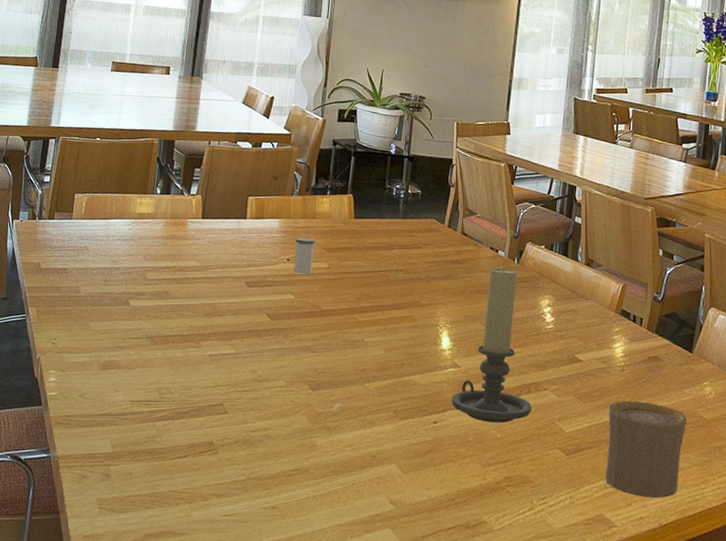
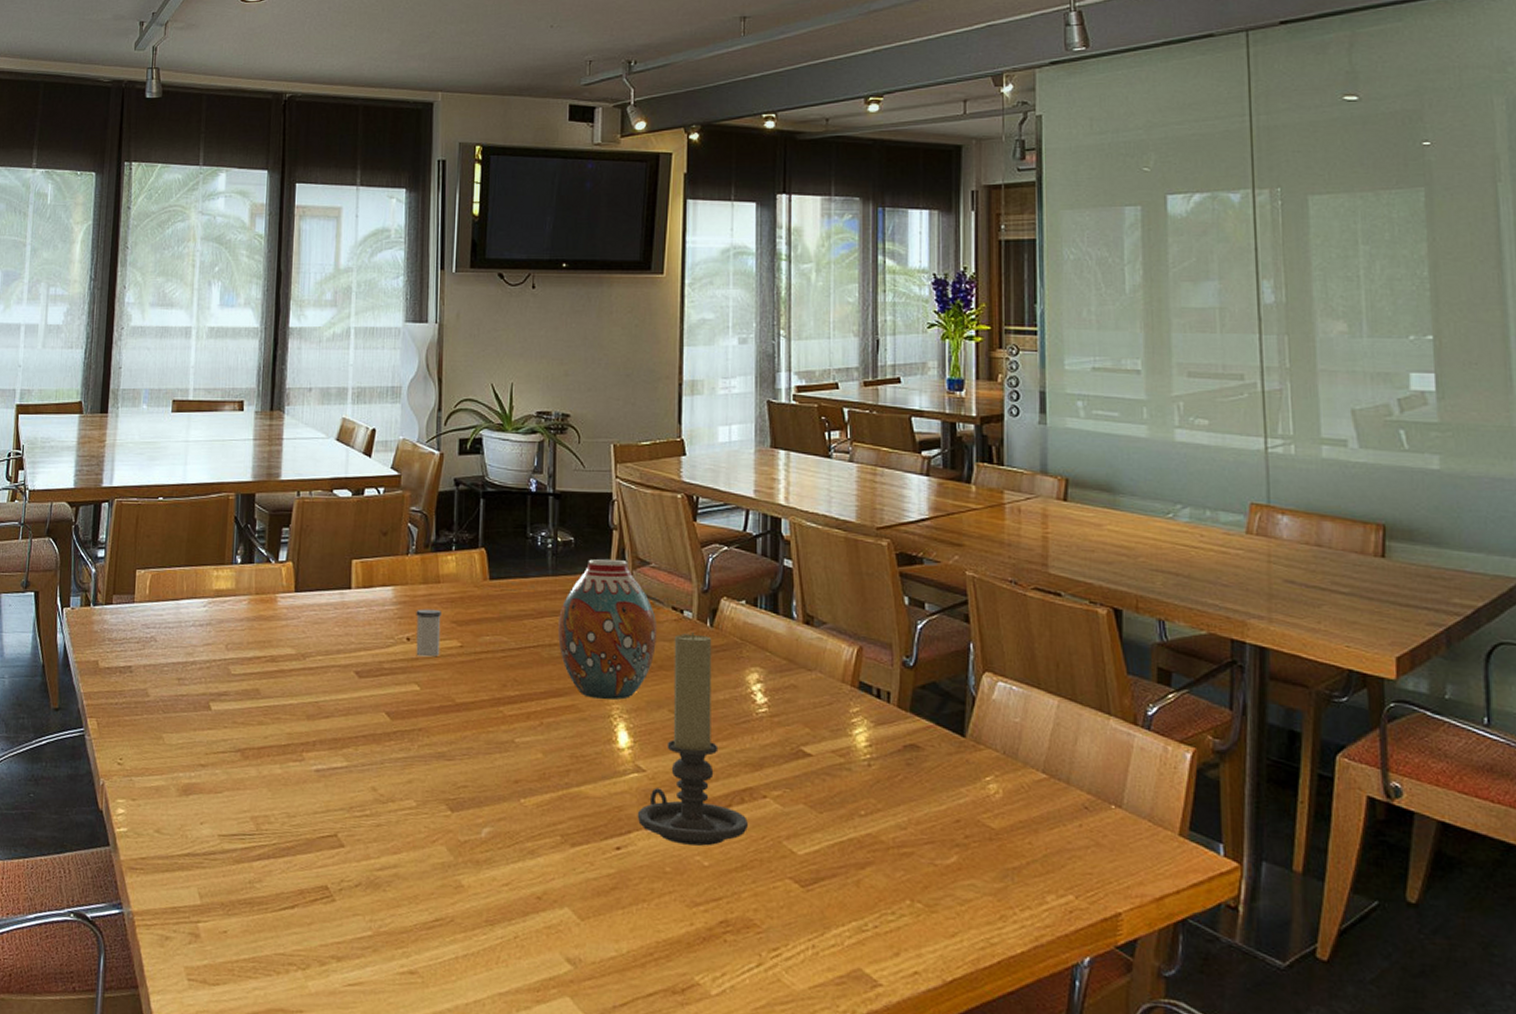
vase: none [403,208,478,314] -> present [558,559,656,700]
cup: present [605,400,687,499] -> none [854,807,967,945]

